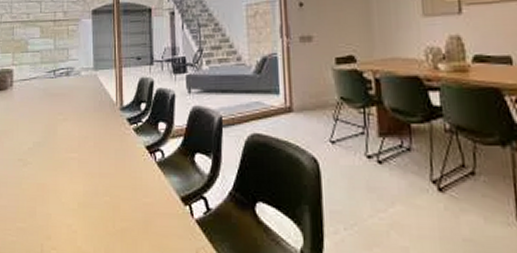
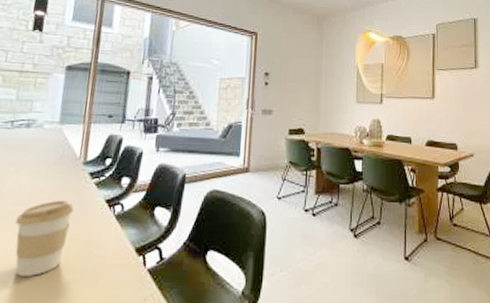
coffee cup: none [70,147,118,222] -> present [15,200,74,276]

